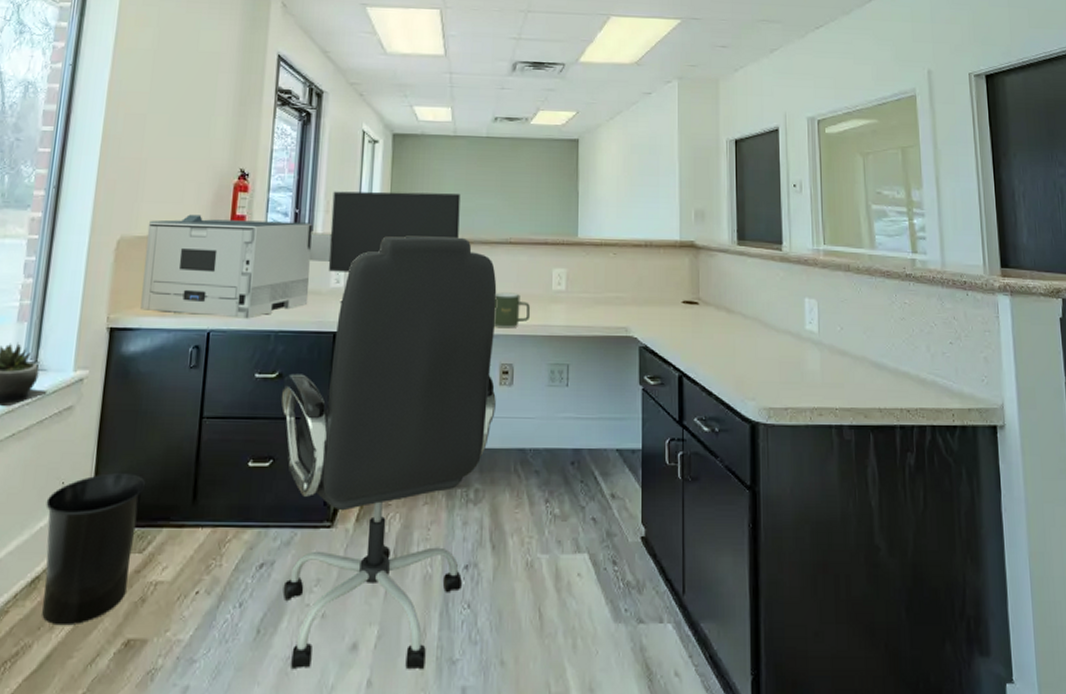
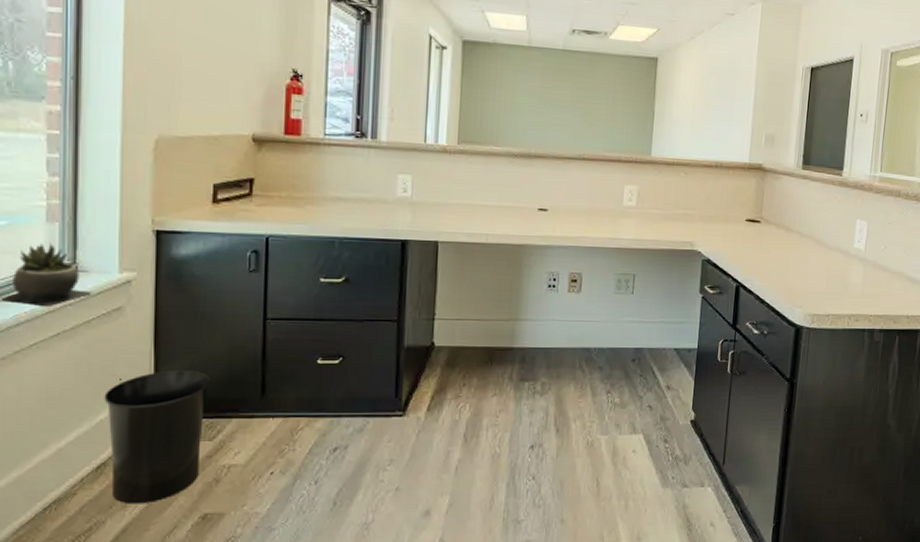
printer: present [140,214,332,319] -> none [188,115,397,225]
office chair: present [280,236,497,670] -> none [348,148,569,533]
computer monitor: present [328,191,460,304] -> none [394,98,534,213]
mug: present [494,292,531,329] -> none [565,206,601,241]

